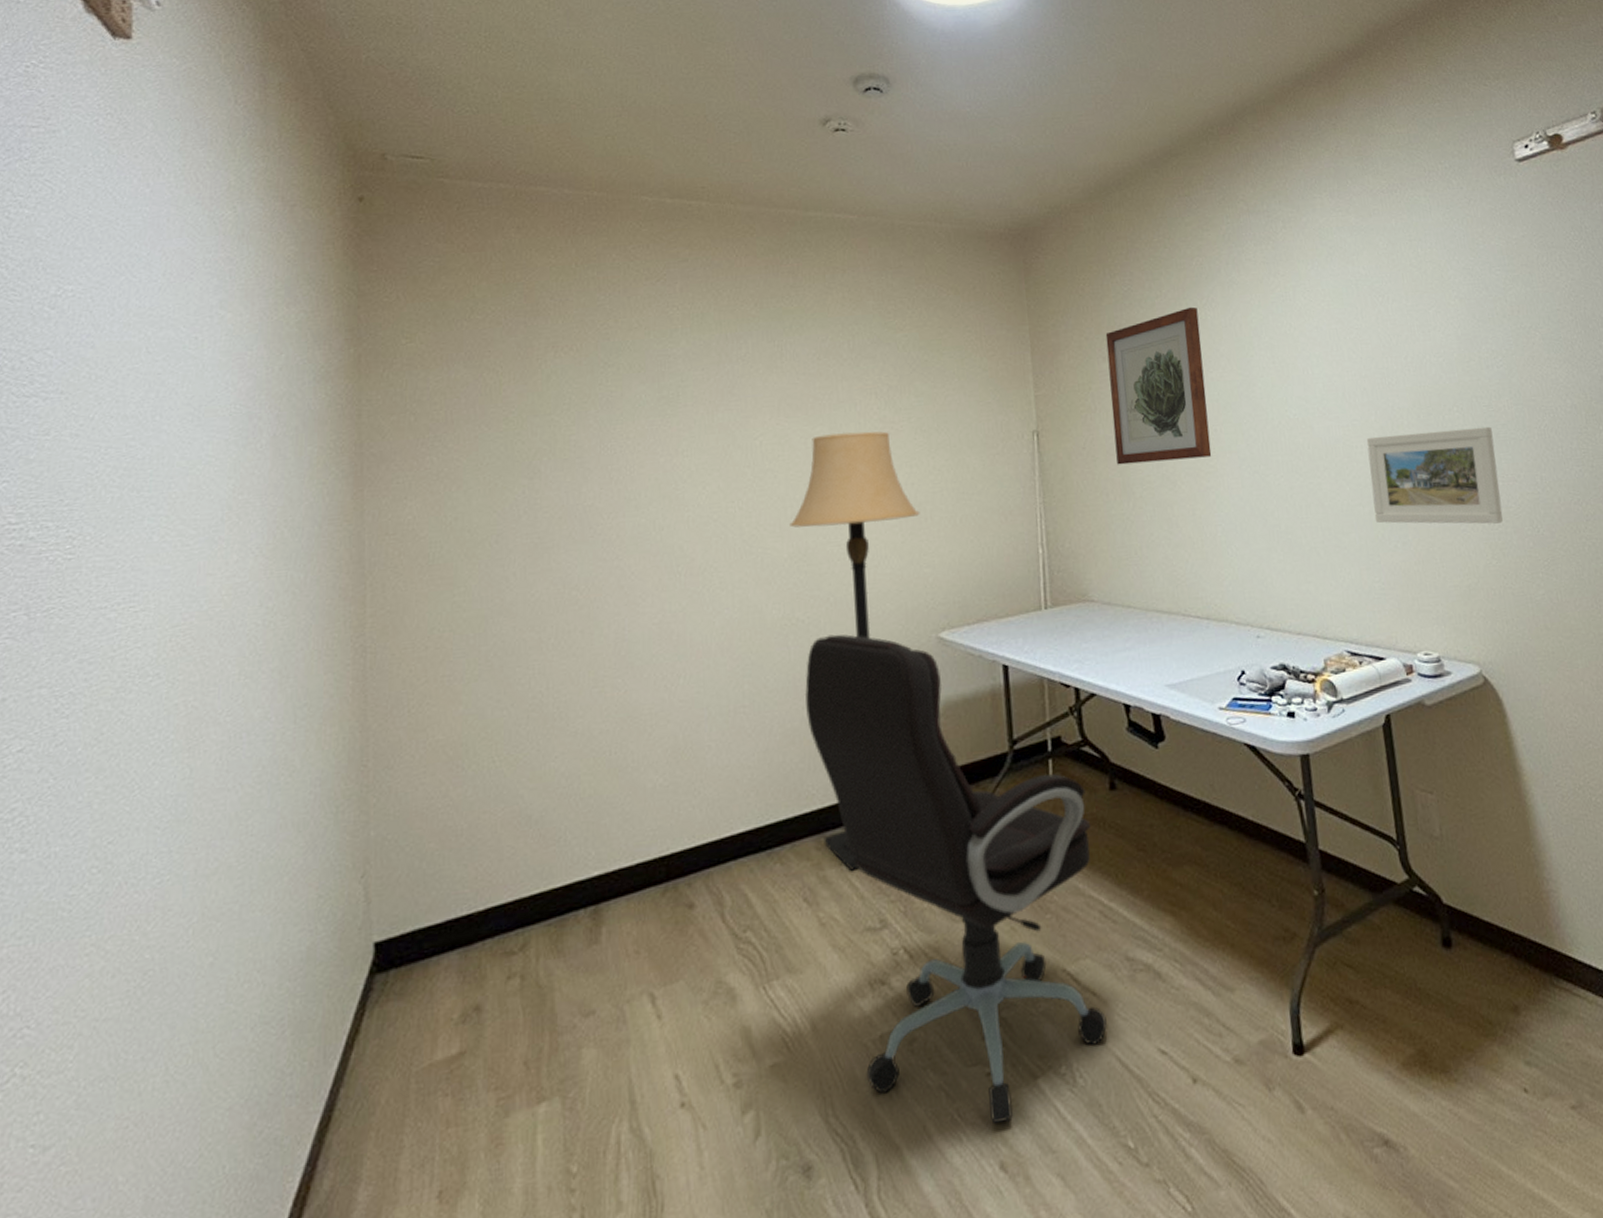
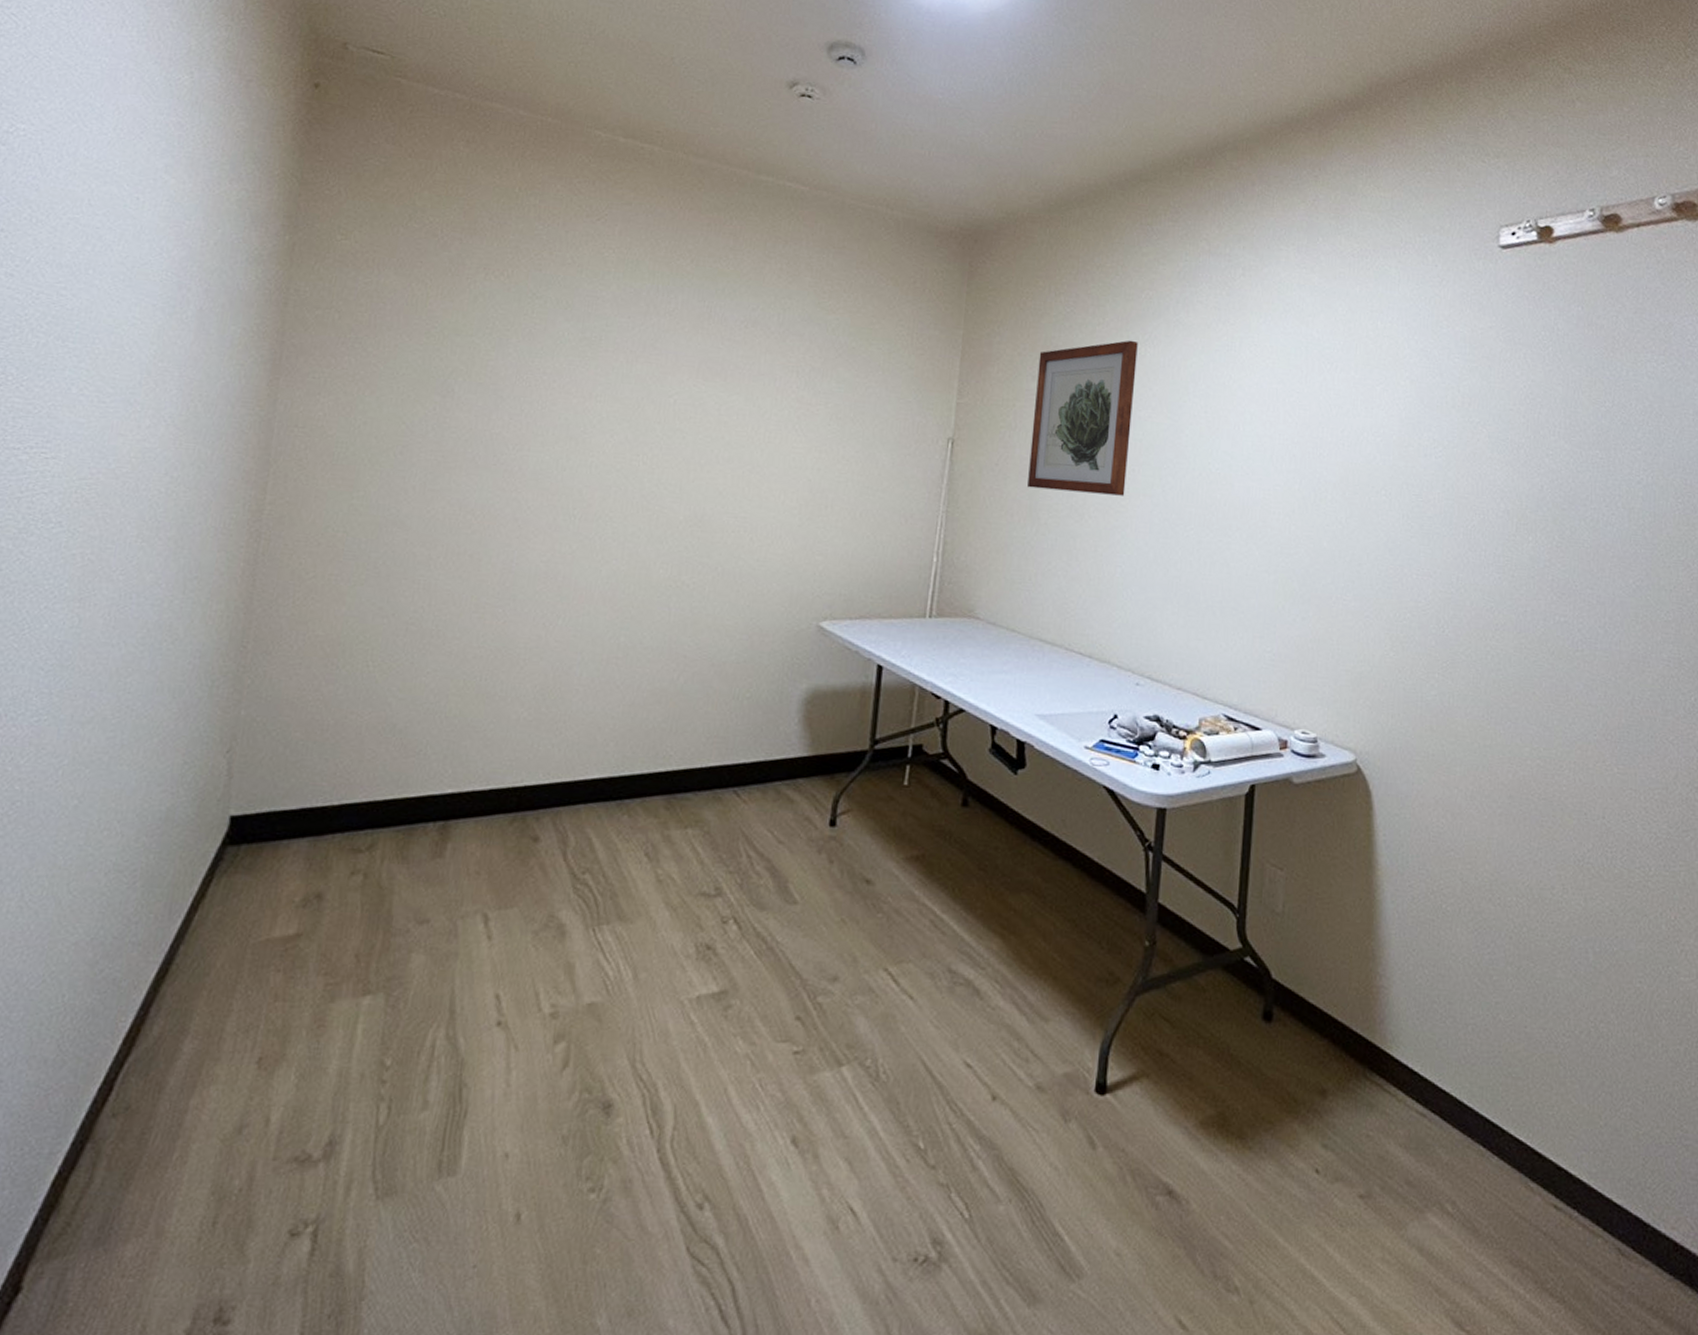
lamp: present [790,431,920,871] -> none [673,404,822,836]
office chair: present [804,634,1107,1125] -> none [676,603,937,1101]
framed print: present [1366,426,1503,524] -> none [1278,505,1417,616]

